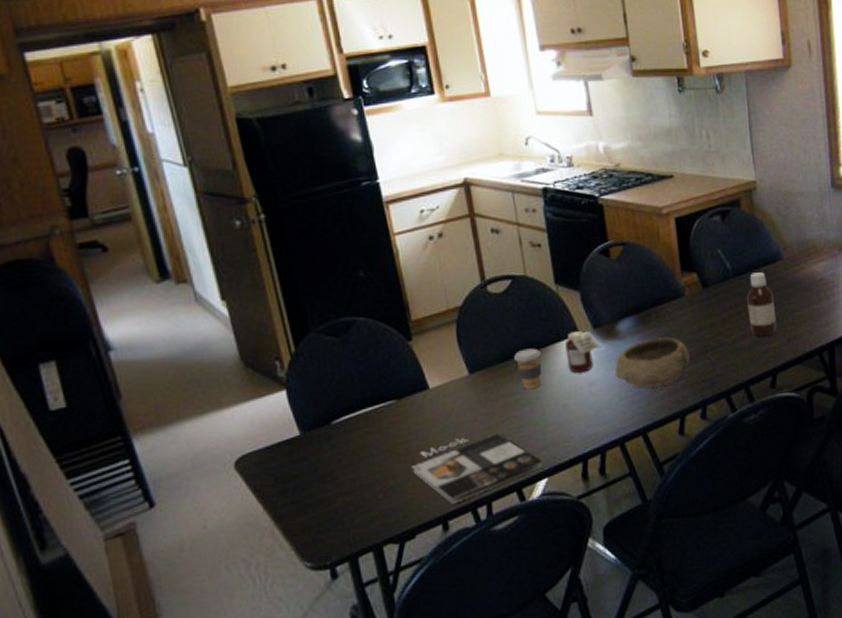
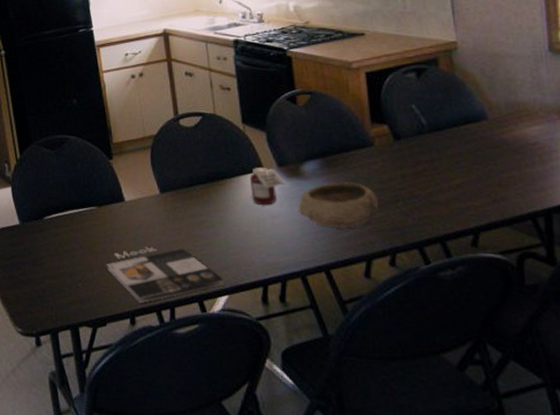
coffee cup: present [513,348,542,390] -> none [200,177,227,214]
bottle: present [747,272,777,337] -> none [444,130,480,194]

